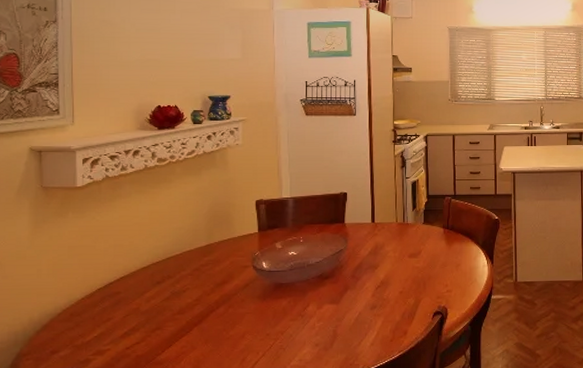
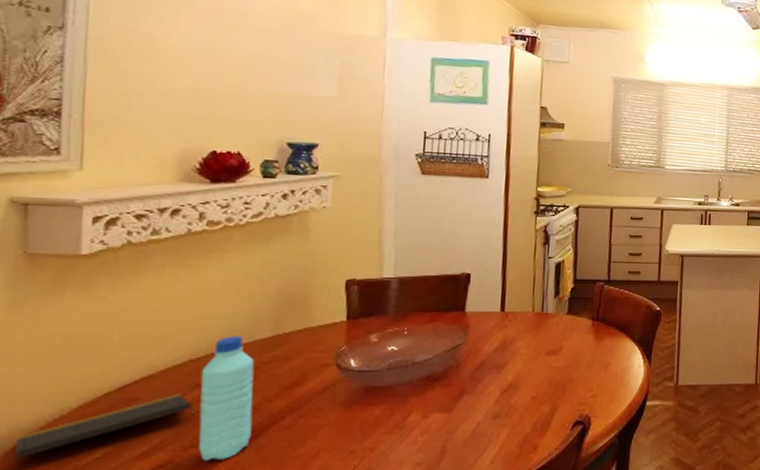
notepad: none [43,289,157,336] -> present [14,393,194,459]
water bottle: none [160,245,197,340] -> present [198,336,255,462]

